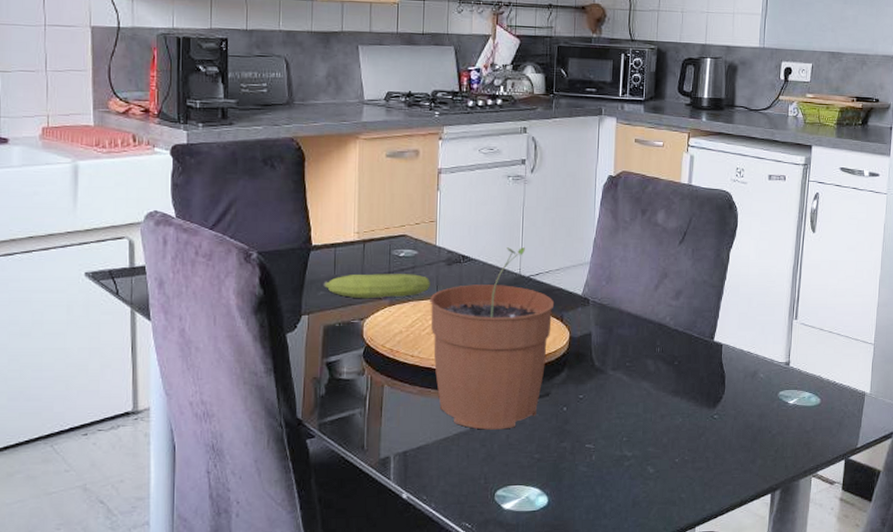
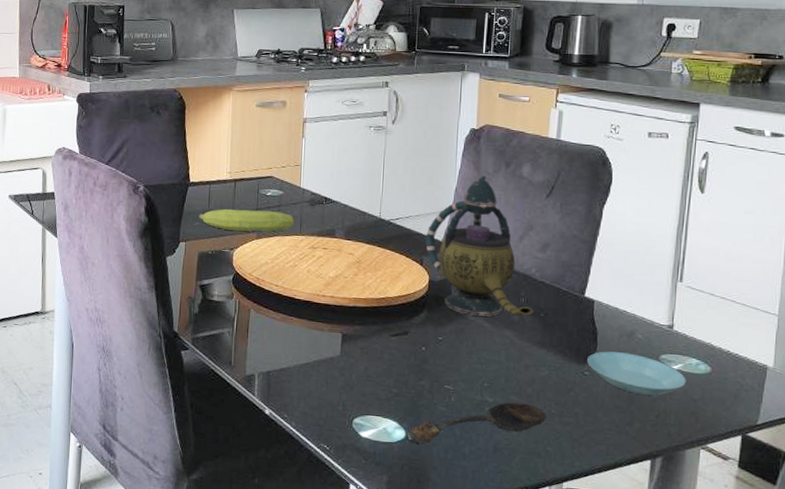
plant pot: present [430,247,555,430] -> none [294,192,414,362]
spoon: none [549,454,680,508] -> present [406,402,546,444]
teapot: none [566,224,668,369] -> present [425,176,534,317]
saucer: none [716,393,801,432] -> present [587,351,686,395]

